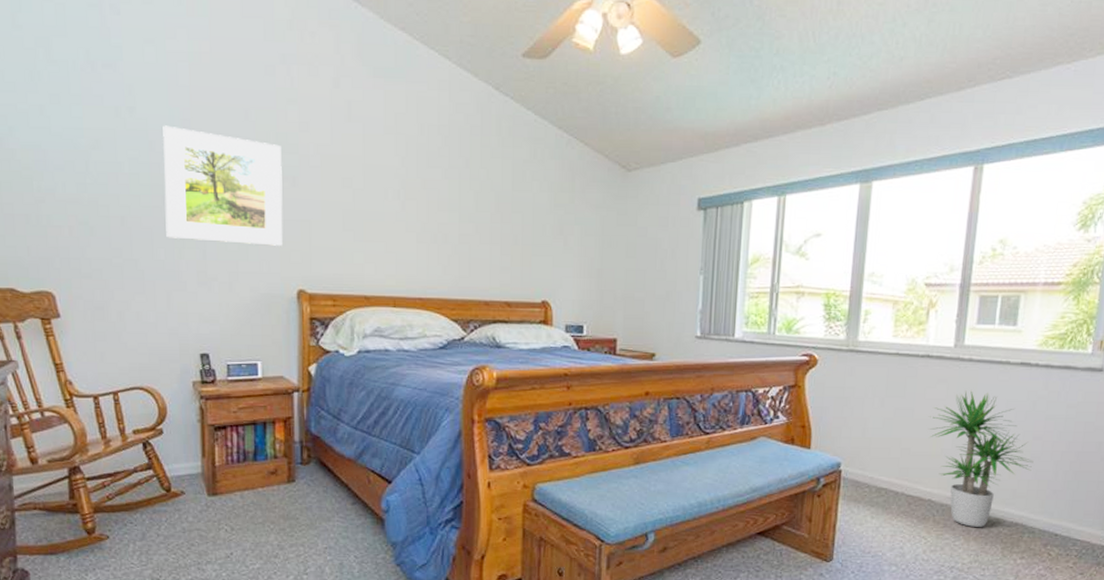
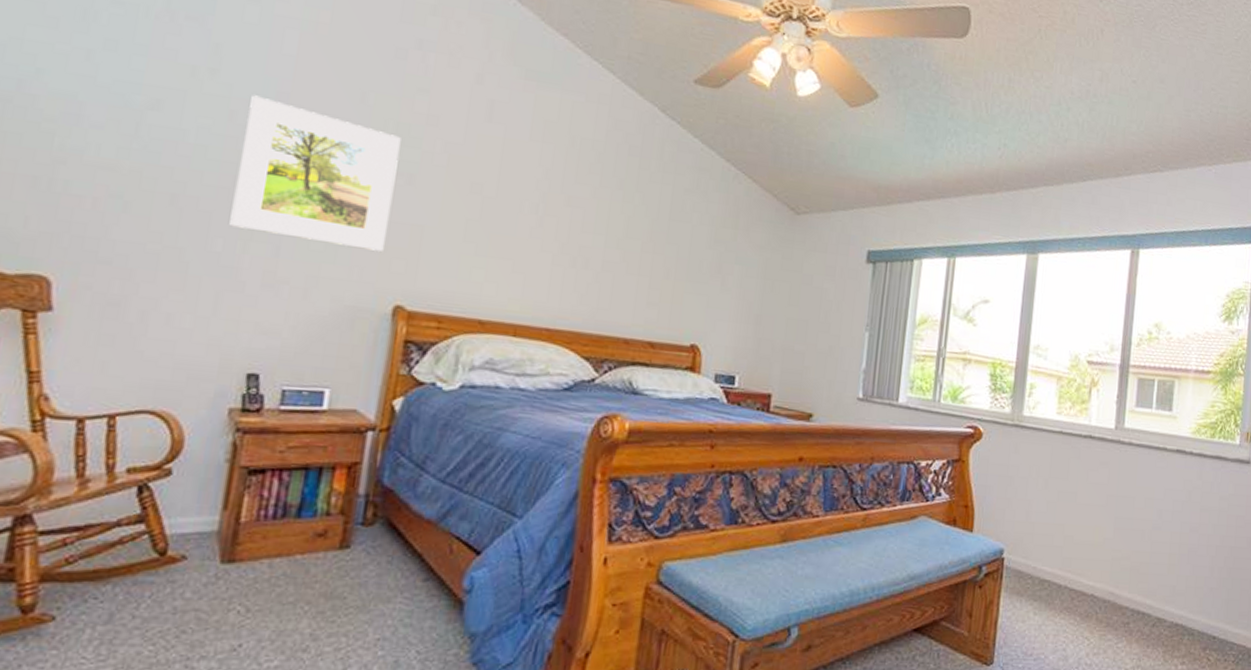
potted plant: present [929,390,1034,527] -> none [1091,476,1191,627]

